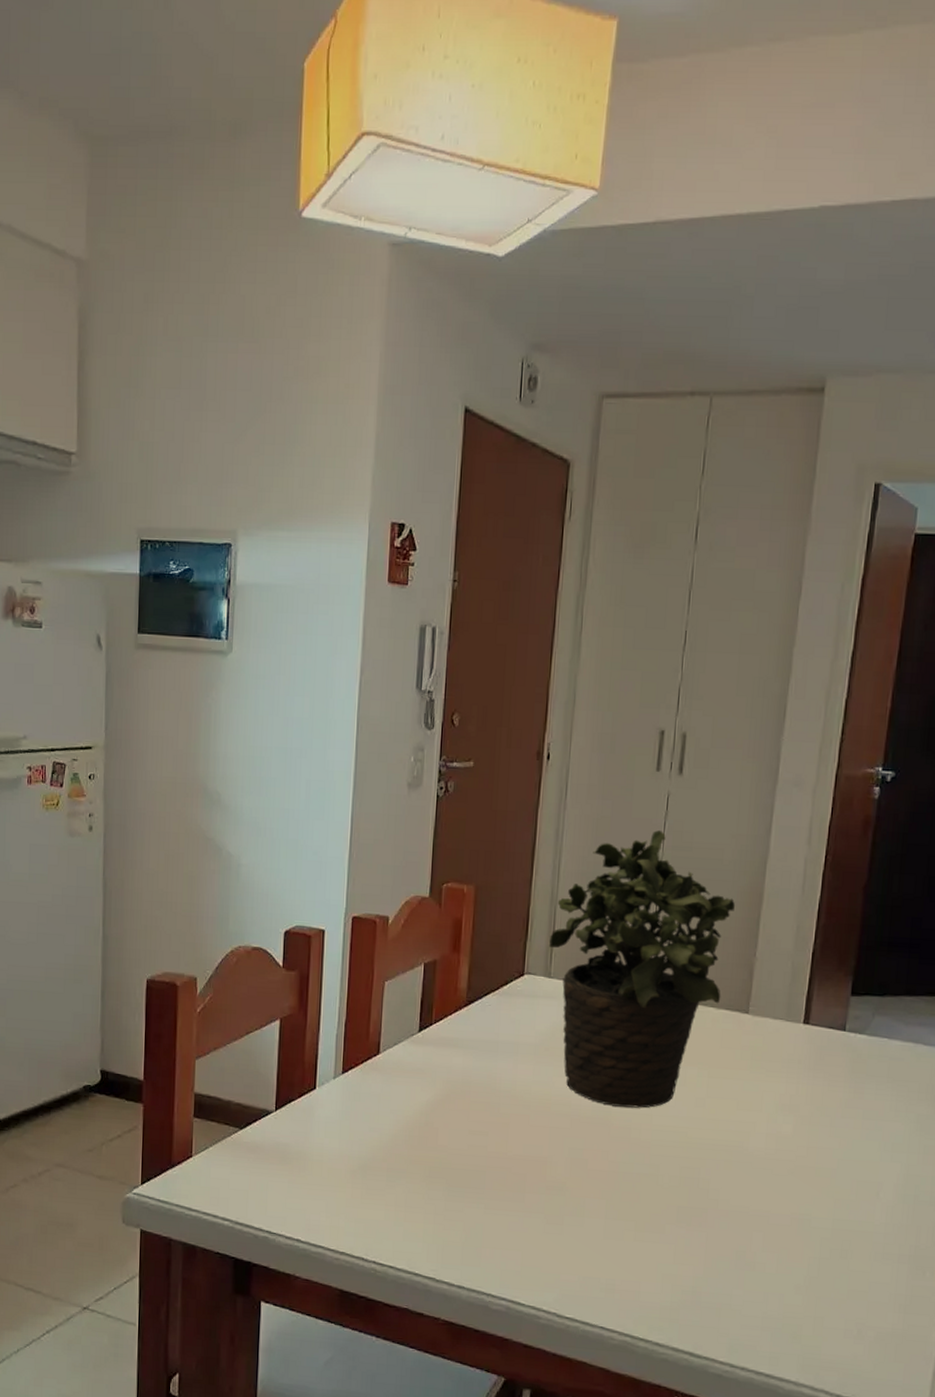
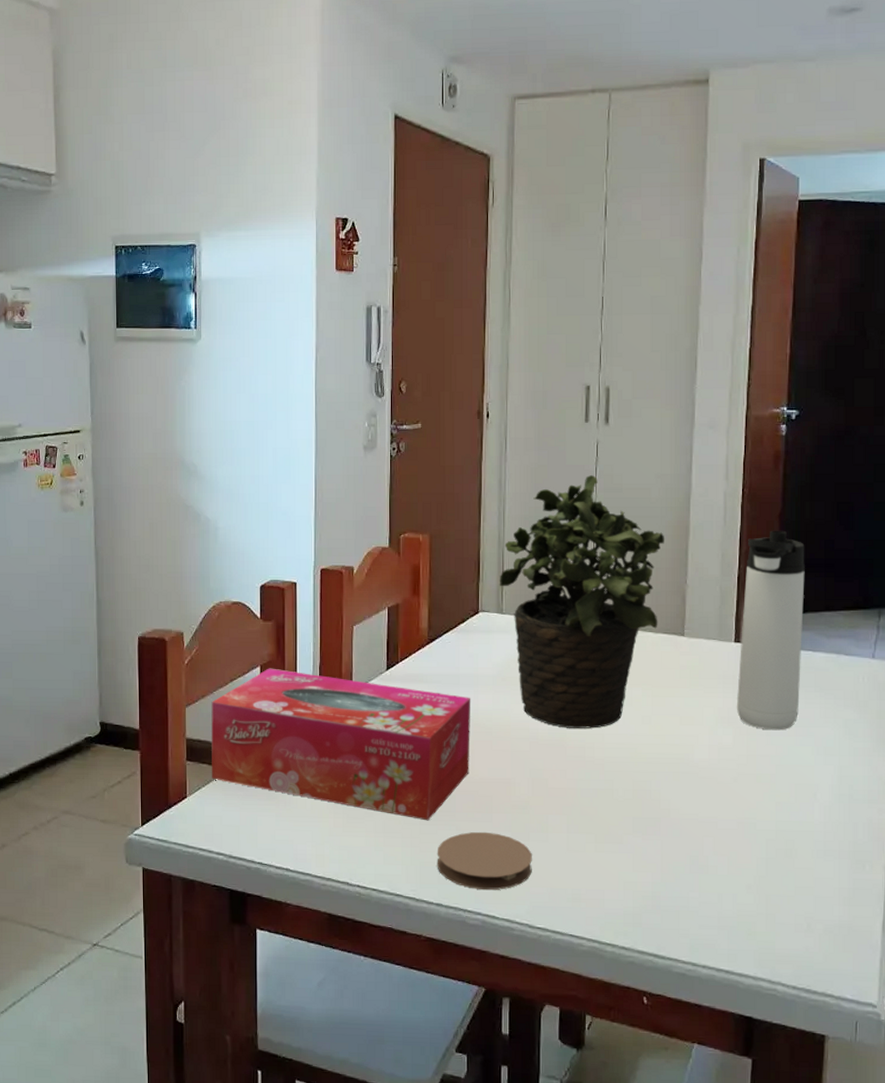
tissue box: none [221,1022,510,1197] -> present [211,668,471,821]
coaster: none [461,1211,565,1275] -> present [437,831,532,891]
thermos bottle: none [800,903,890,1122] -> present [737,530,805,731]

